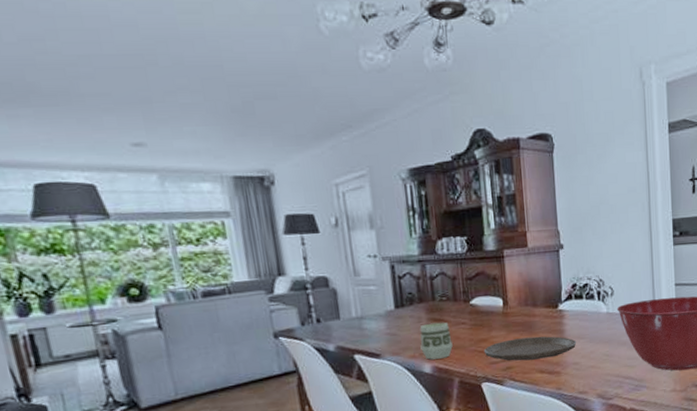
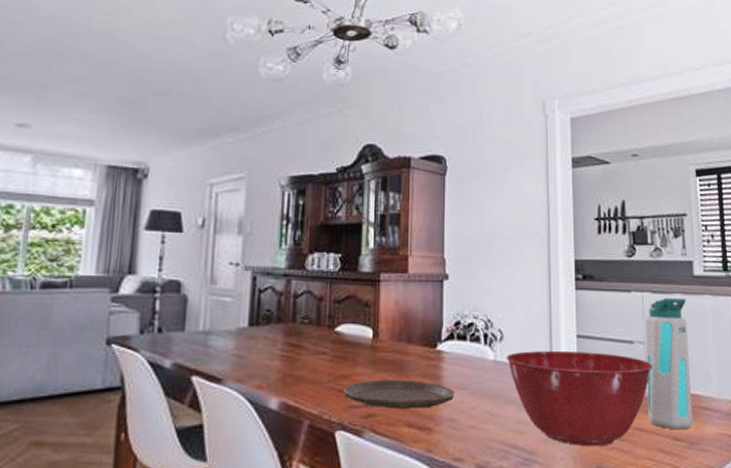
cup: present [420,322,453,360] -> none [270,348,308,393]

